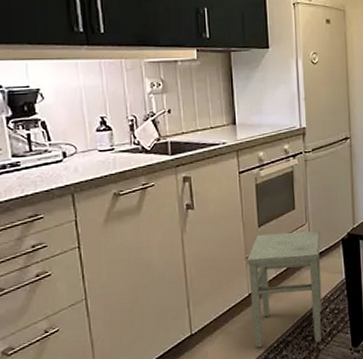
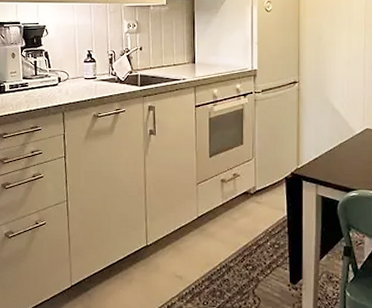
stool: present [246,230,323,348] -> none [197,164,265,273]

